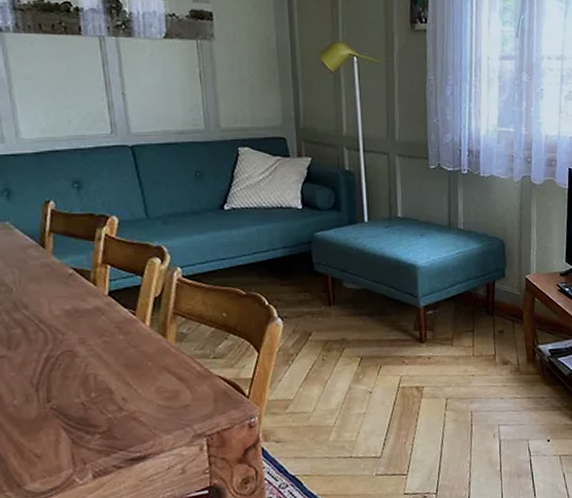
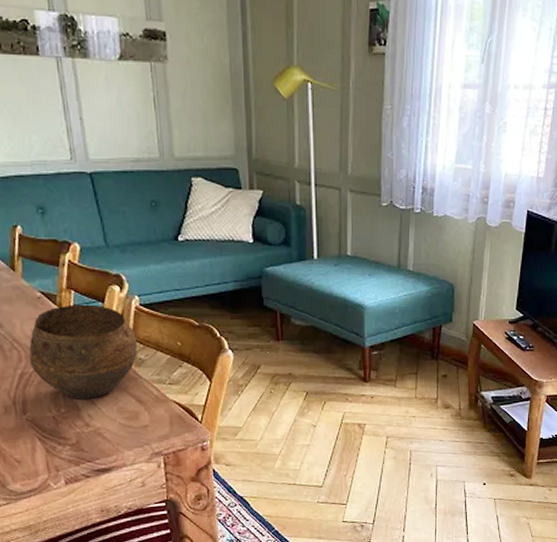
bowl: none [56,278,180,382] -> present [28,304,138,399]

